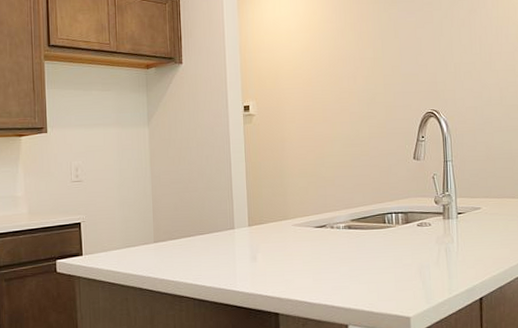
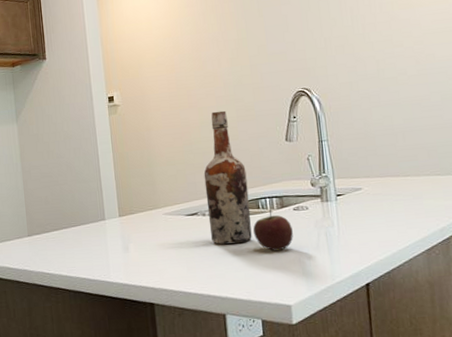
wine bottle: none [334,126,377,257] -> present [203,110,252,245]
apple: none [378,225,416,265] -> present [253,210,293,251]

